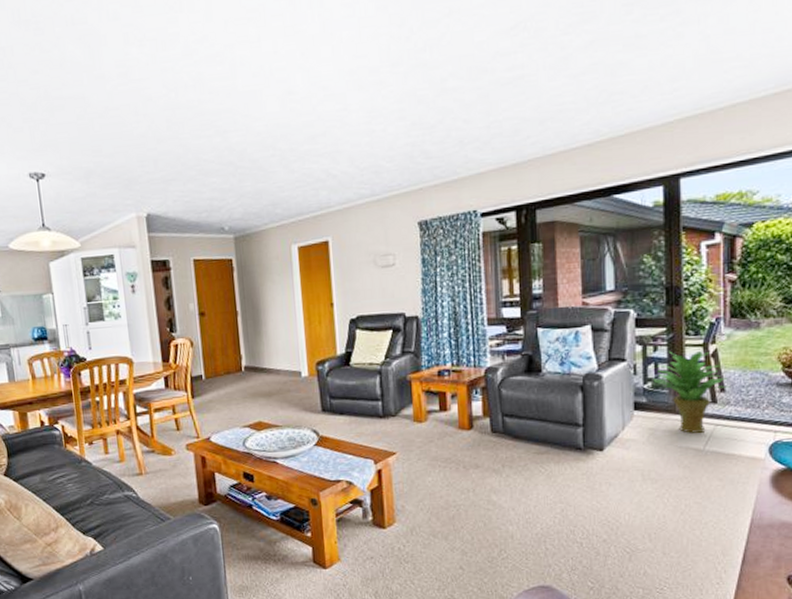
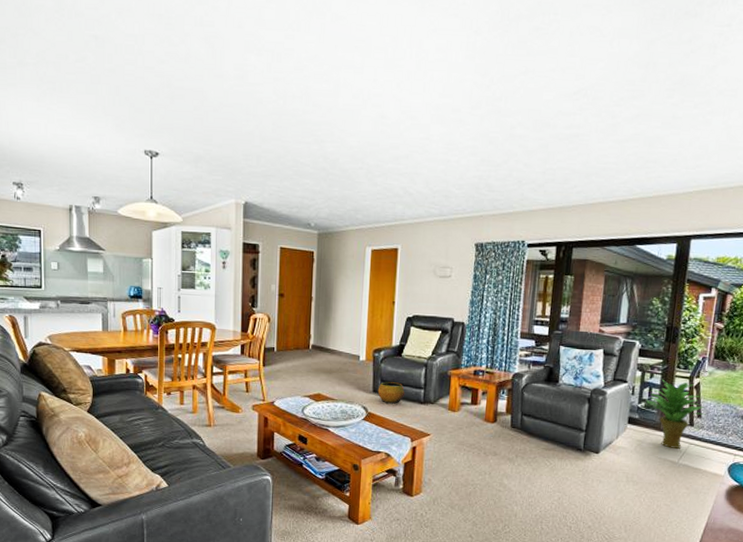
clay pot: none [327,396,360,423] -> present [377,382,405,404]

